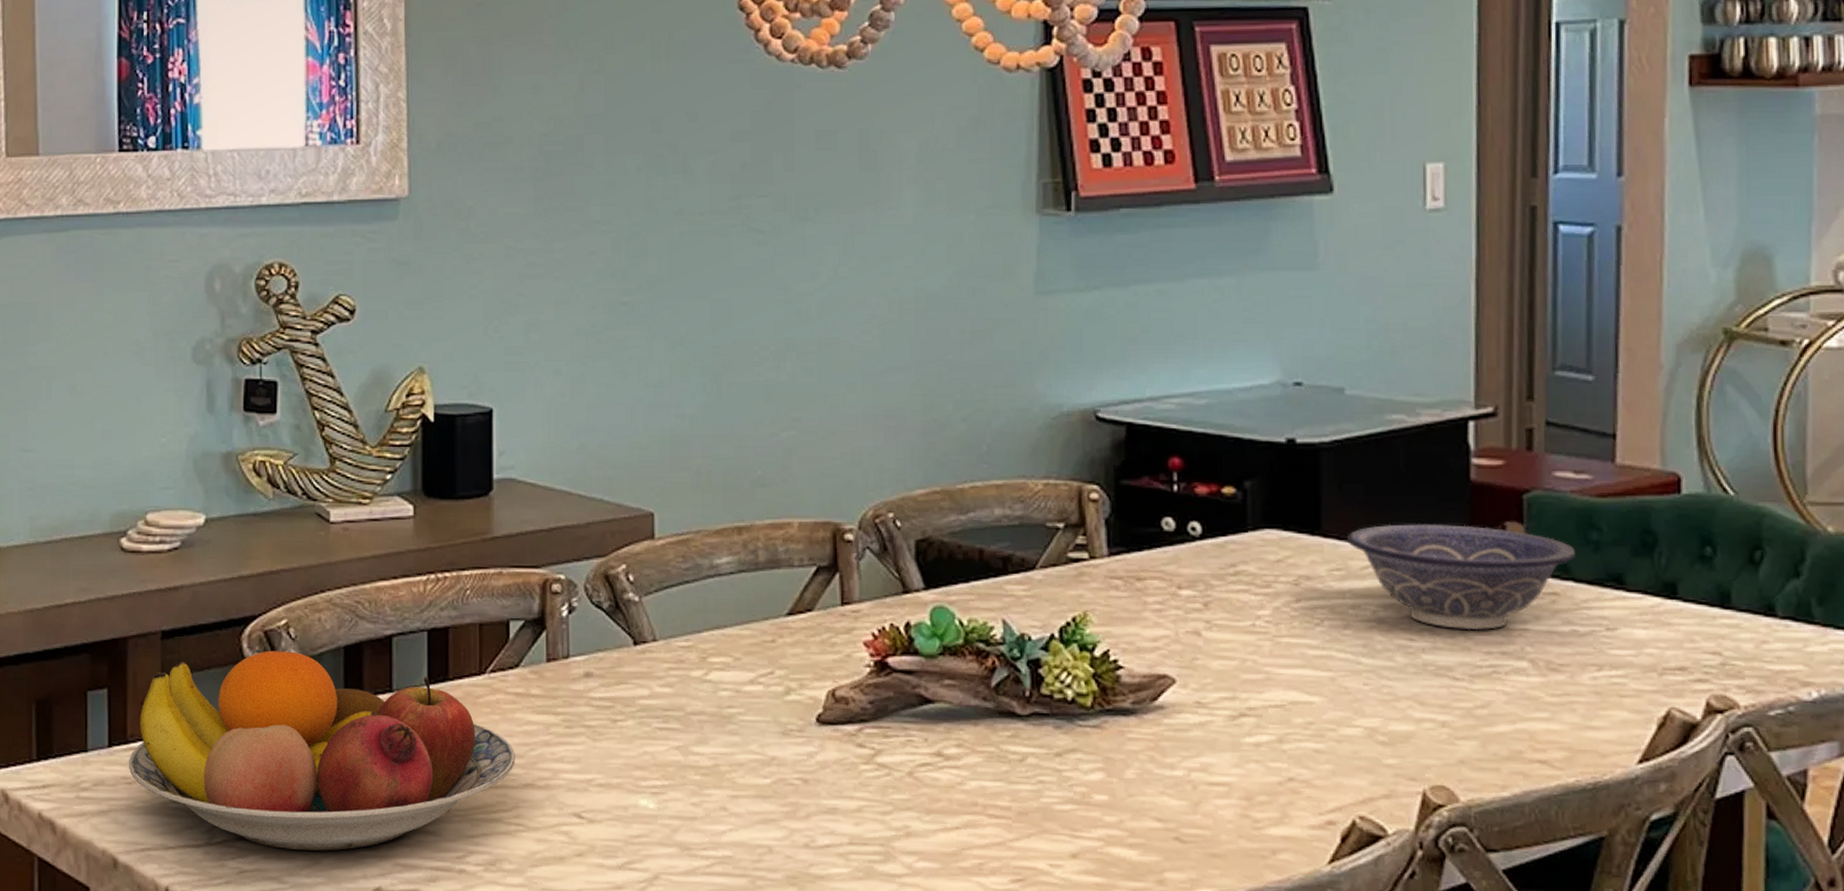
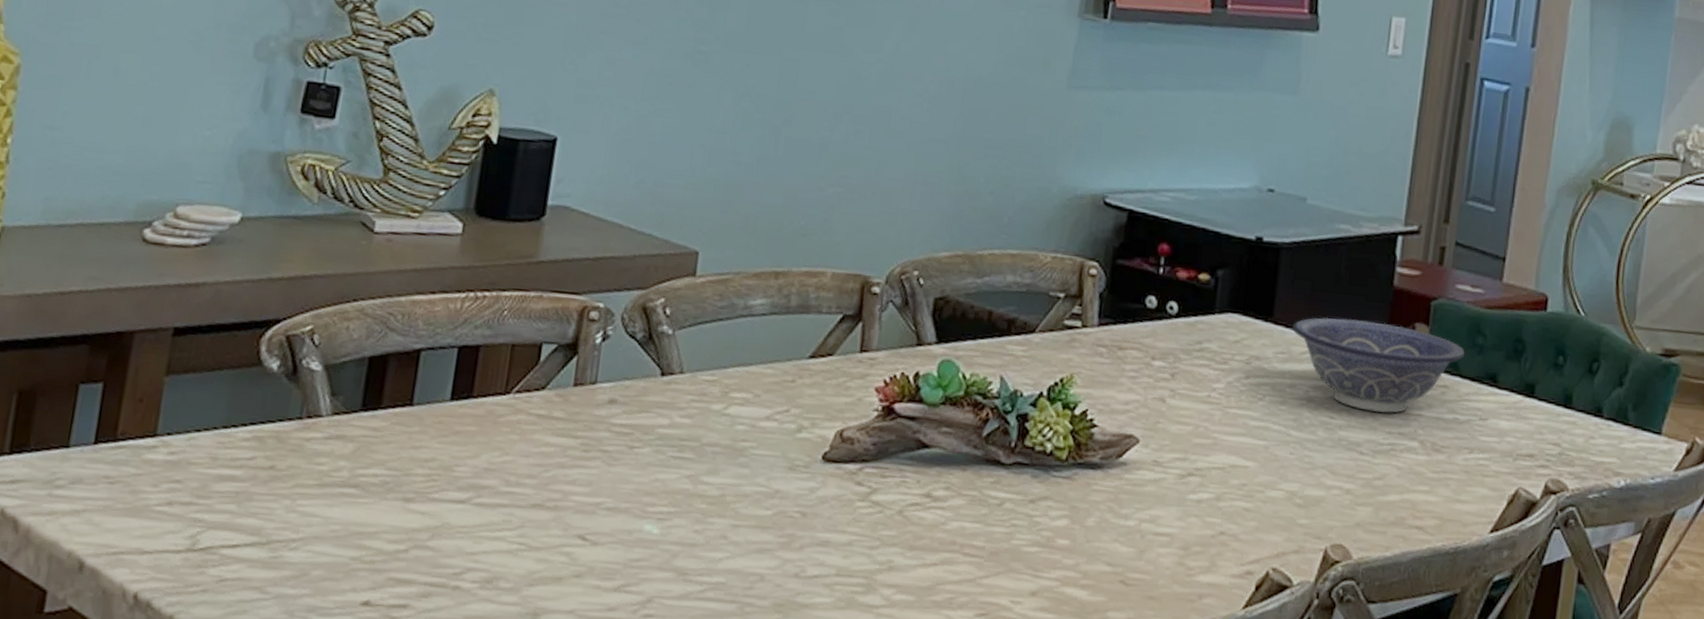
fruit bowl: present [129,650,515,851] -> none [113,355,529,562]

